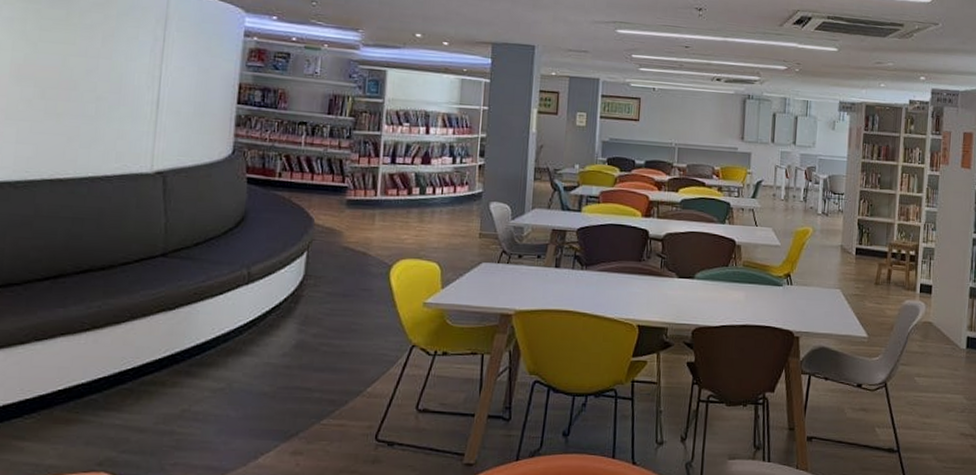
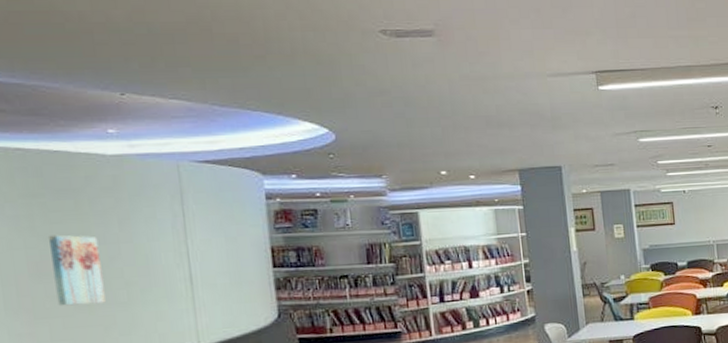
wall art: none [30,41,80,114] -> present [49,234,106,306]

